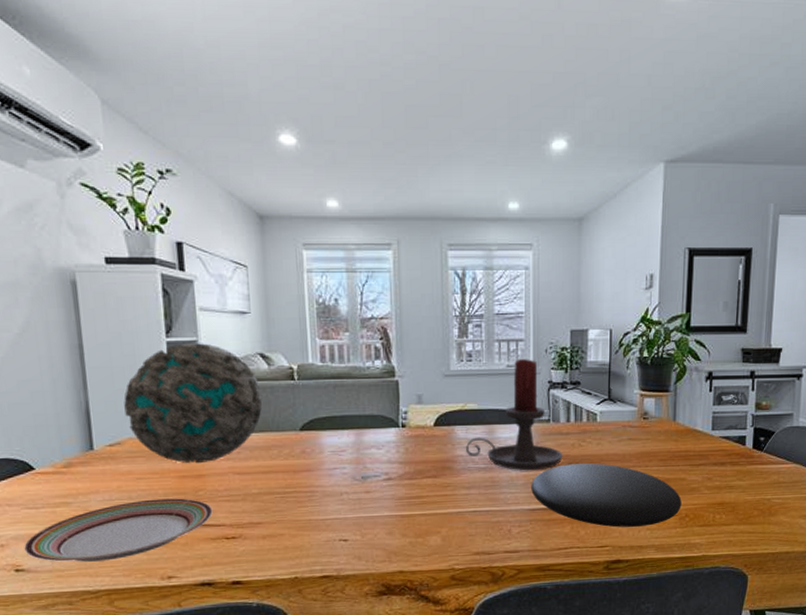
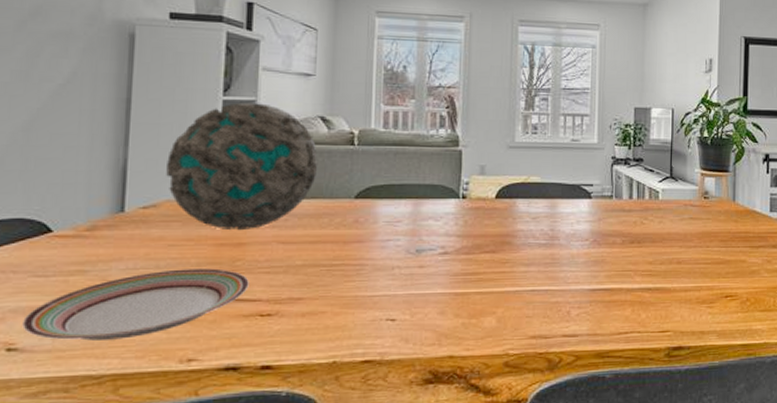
candle holder: present [466,359,563,471] -> none [527,134,625,248]
plate: present [531,463,682,528] -> none [592,242,742,311]

